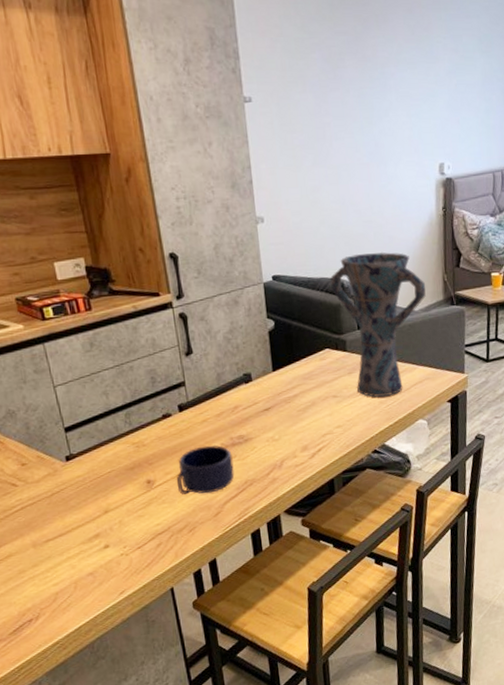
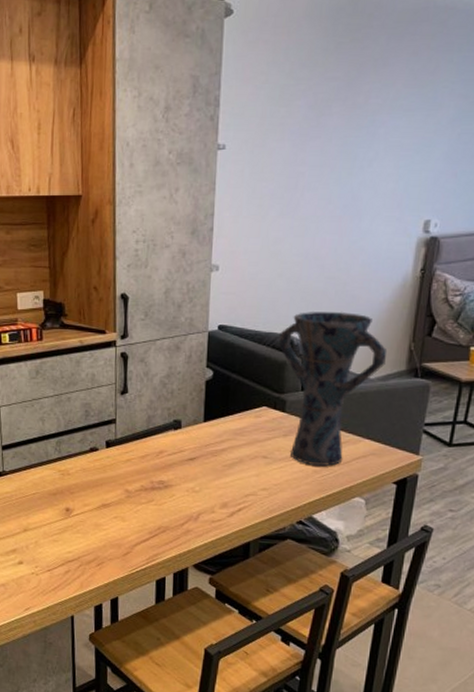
mug: present [176,444,235,495] -> none [93,484,150,532]

